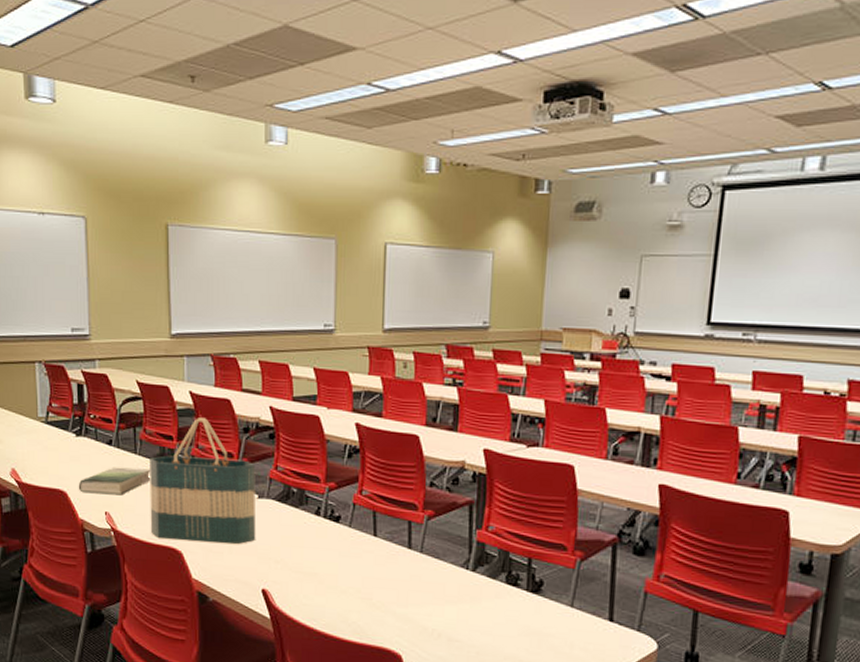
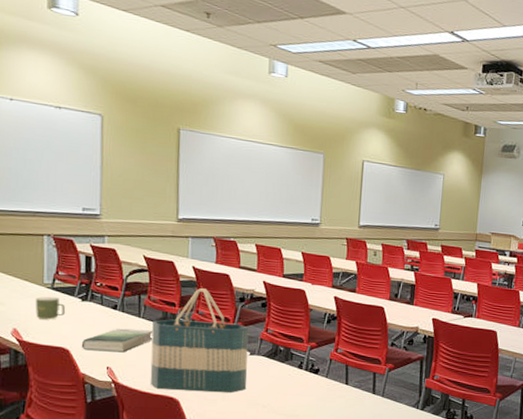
mug: none [30,431,61,458] -> present [35,296,66,320]

